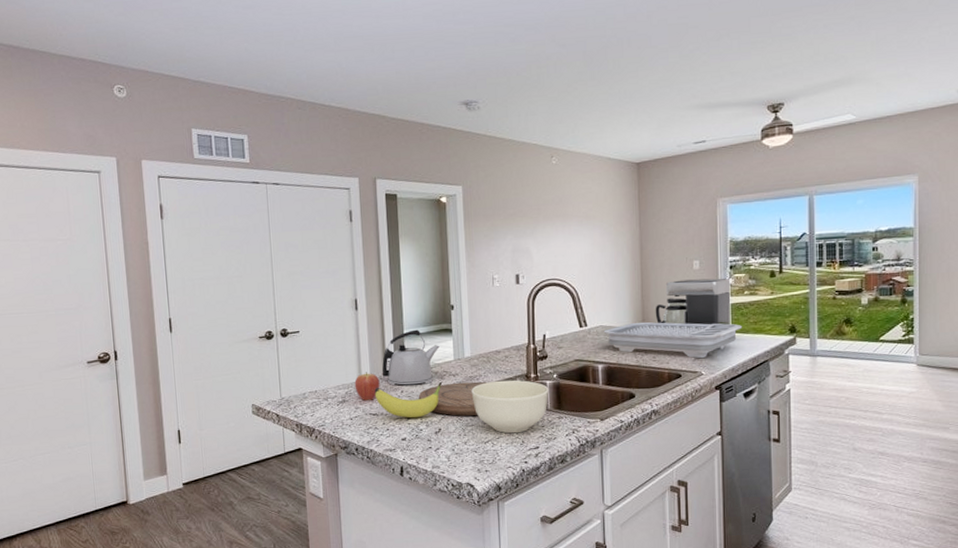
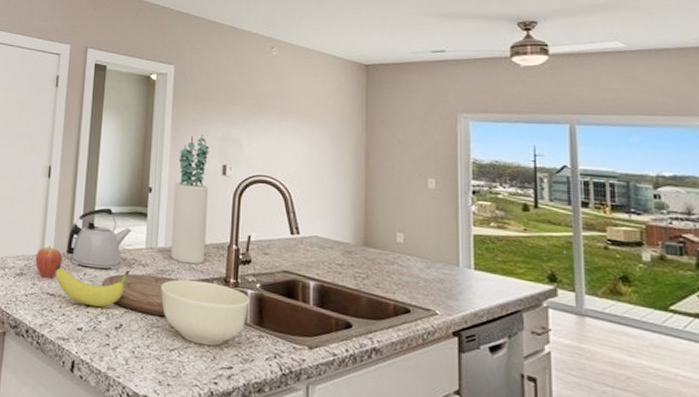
vase: none [474,249,507,369] -> present [170,134,210,266]
dish rack: present [603,322,743,359] -> none [318,238,488,295]
coffee maker: present [655,278,731,325] -> none [380,197,474,259]

